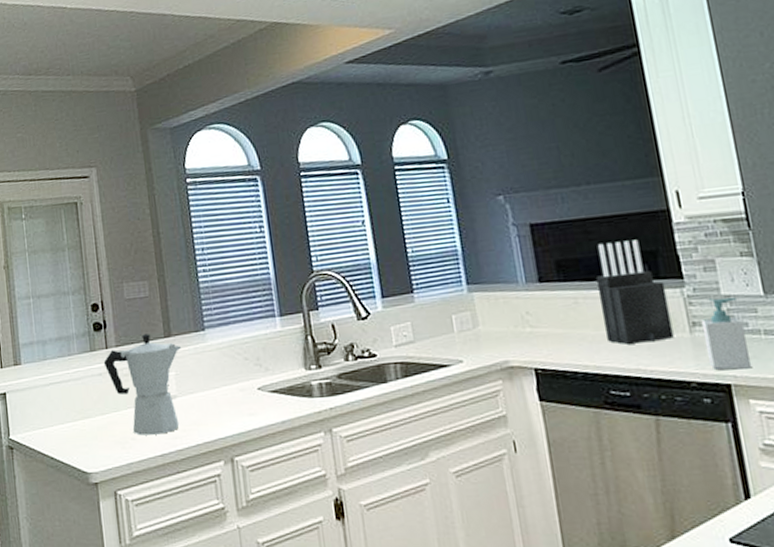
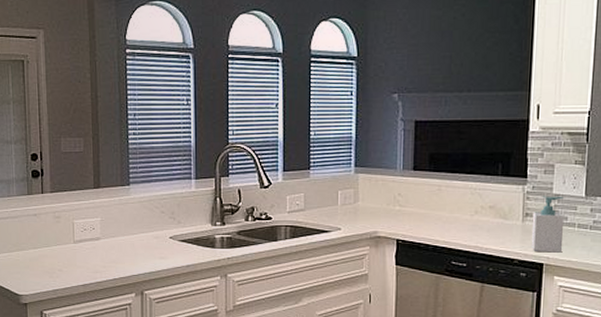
moka pot: present [103,334,181,436] -> none [39,184,107,268]
knife block: present [595,239,674,344] -> none [458,142,511,226]

